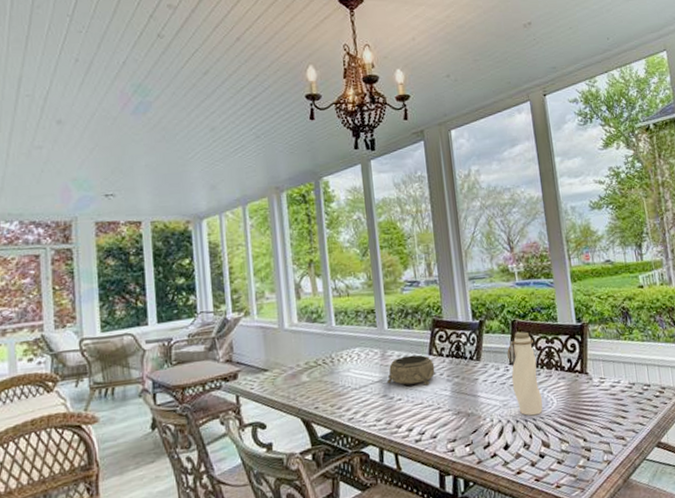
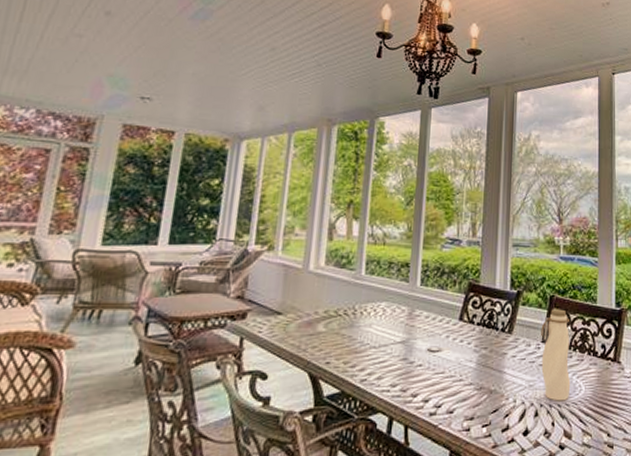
decorative bowl: present [386,354,435,386] -> none [409,318,464,353]

